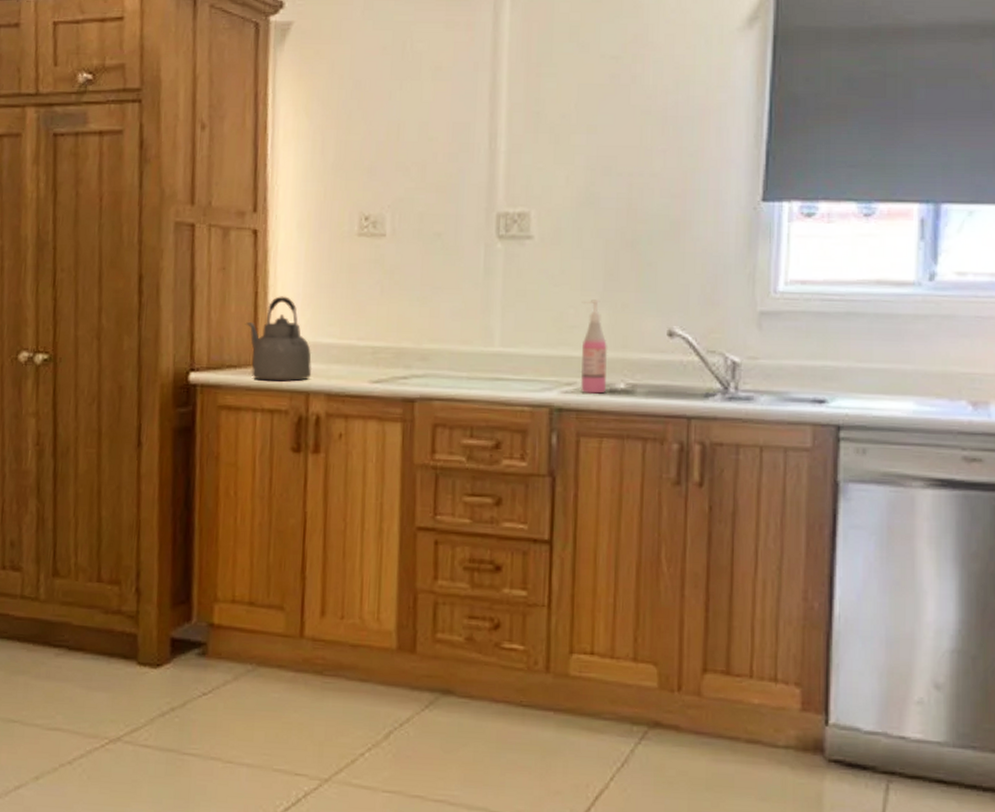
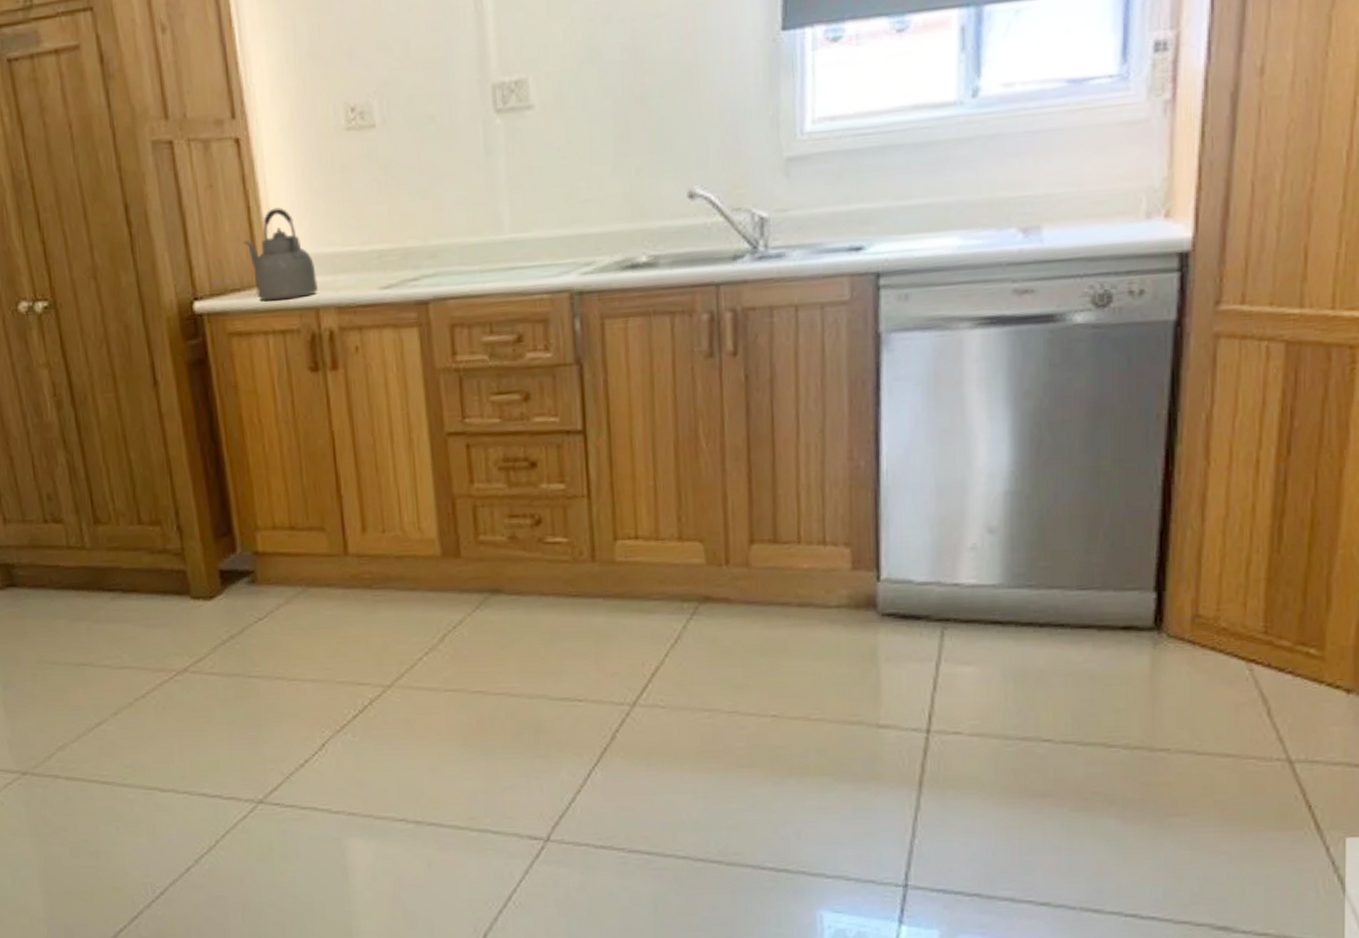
soap dispenser: present [580,299,608,395] -> none [593,167,627,273]

